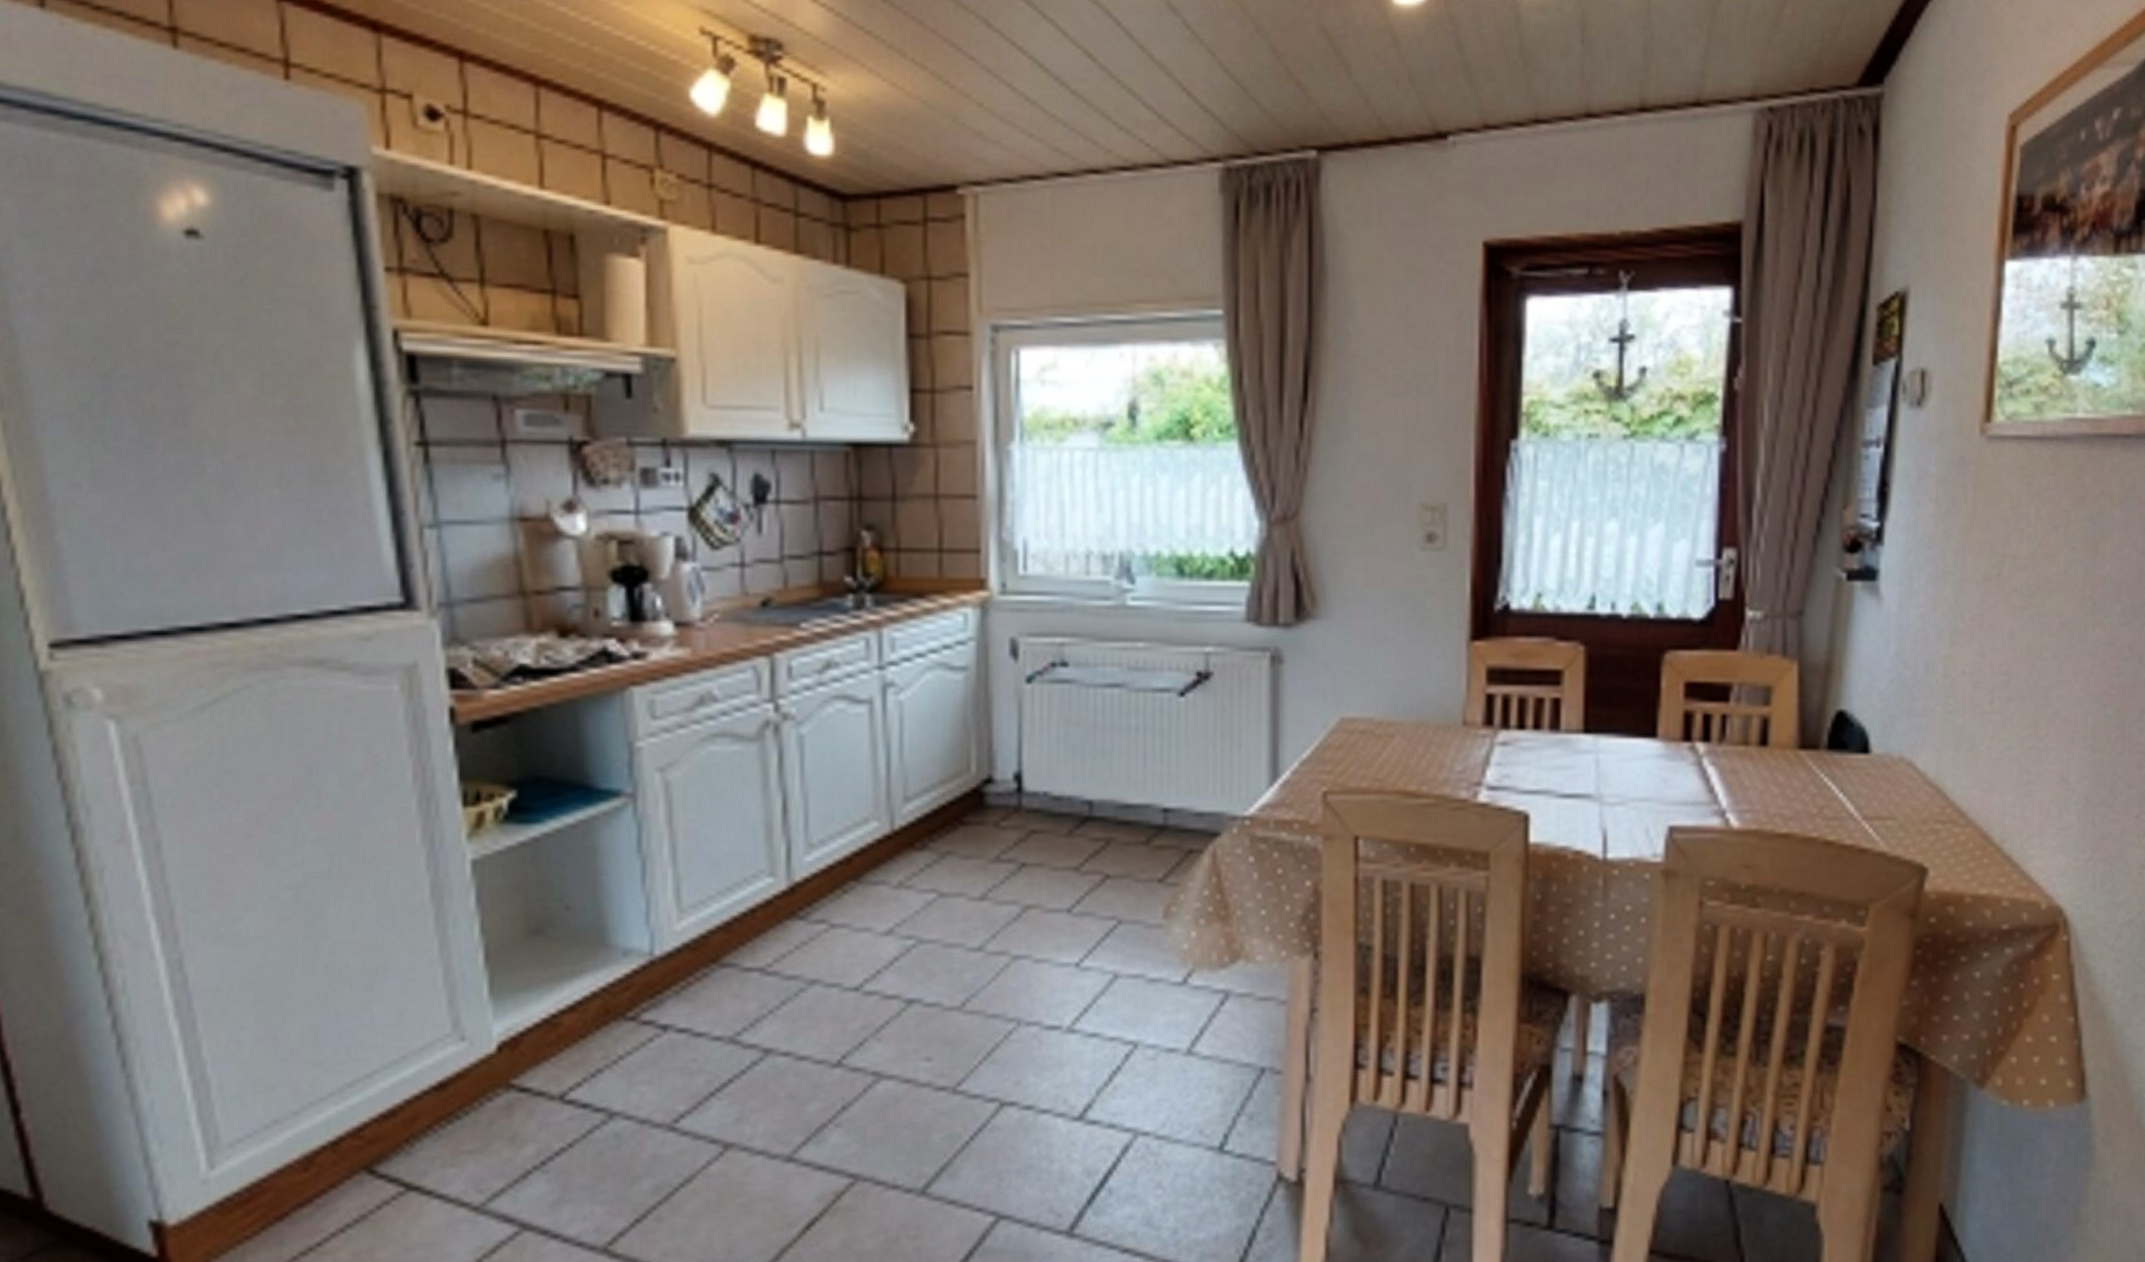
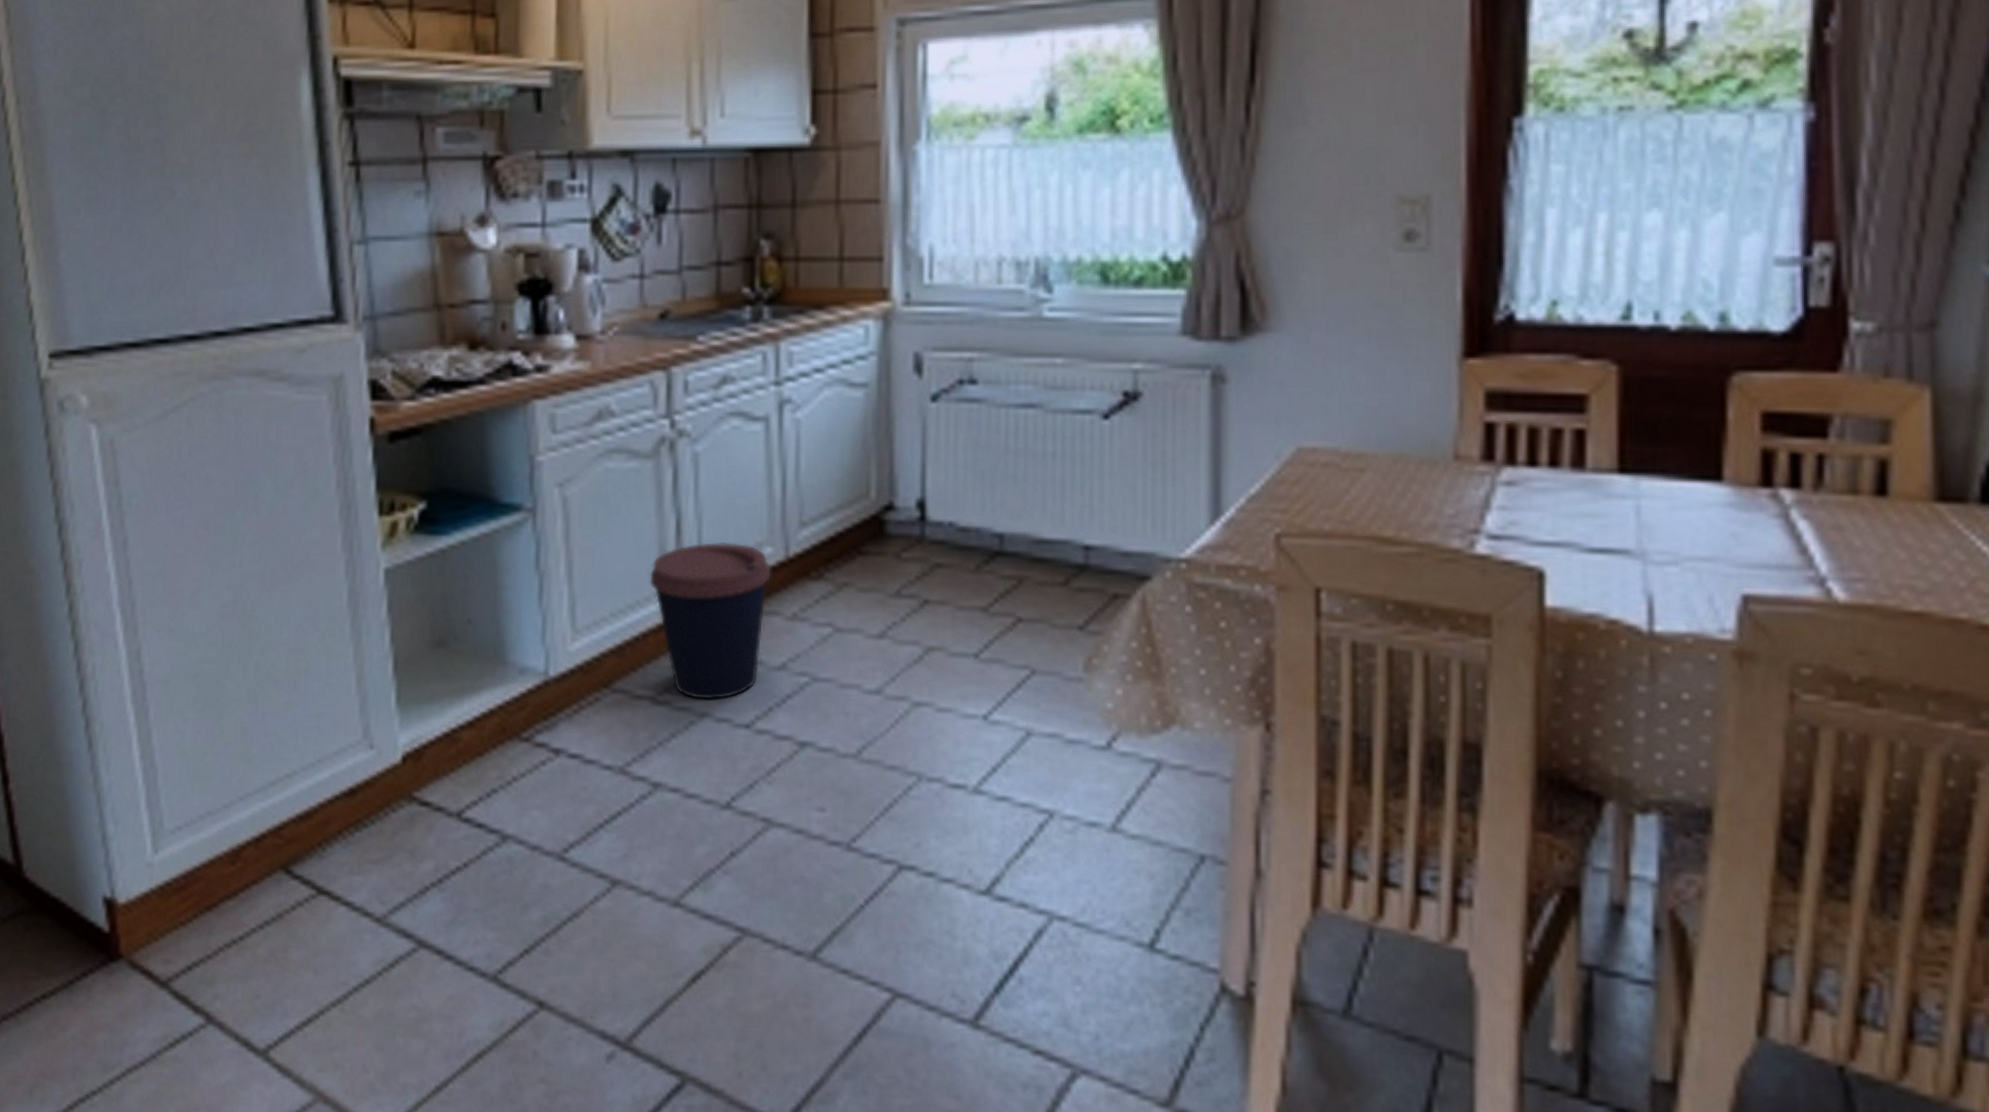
coffee cup: none [756,818,878,968] -> present [649,542,772,701]

